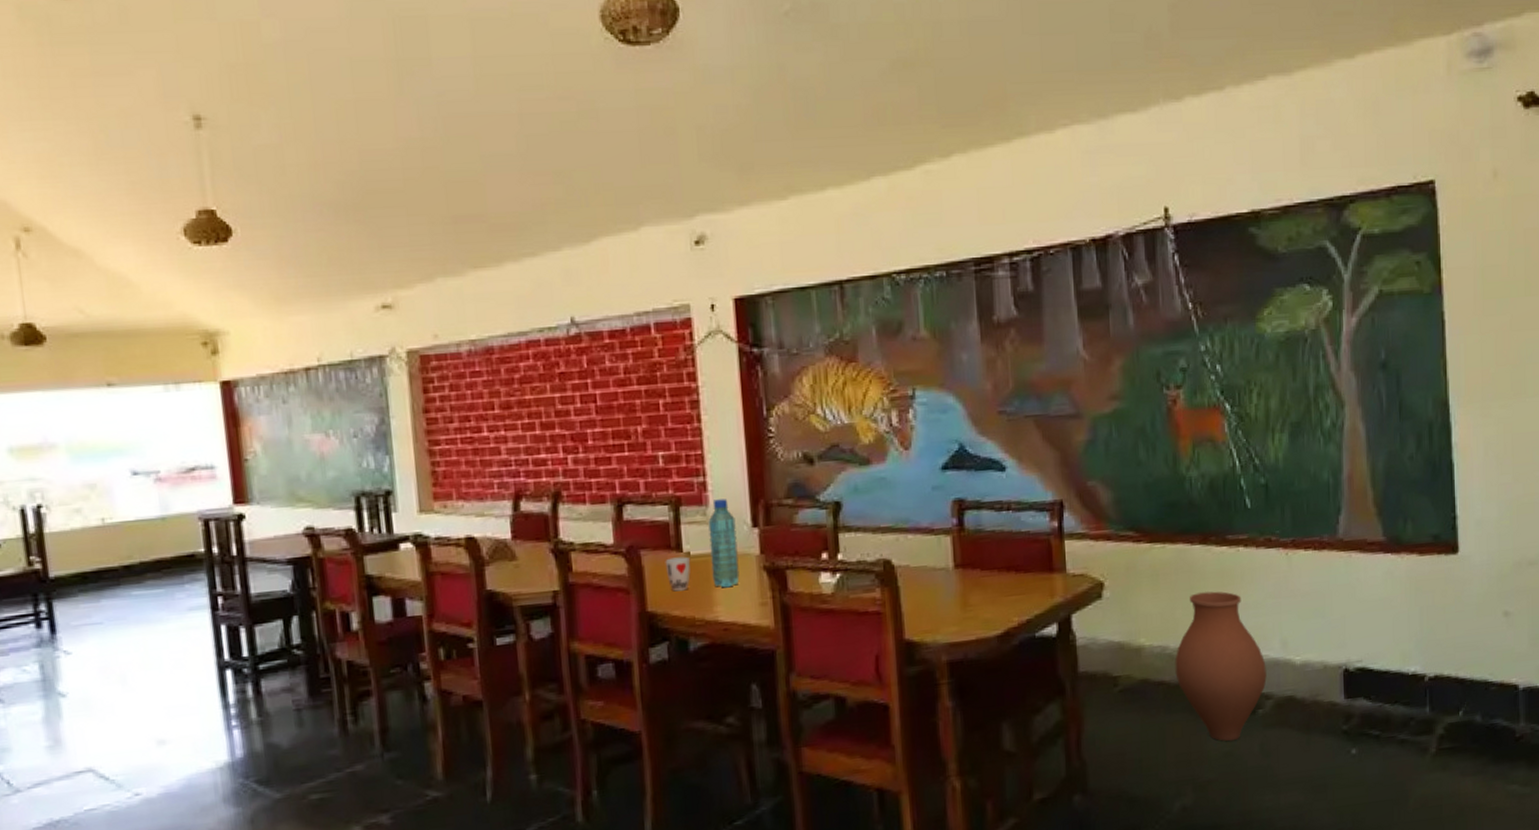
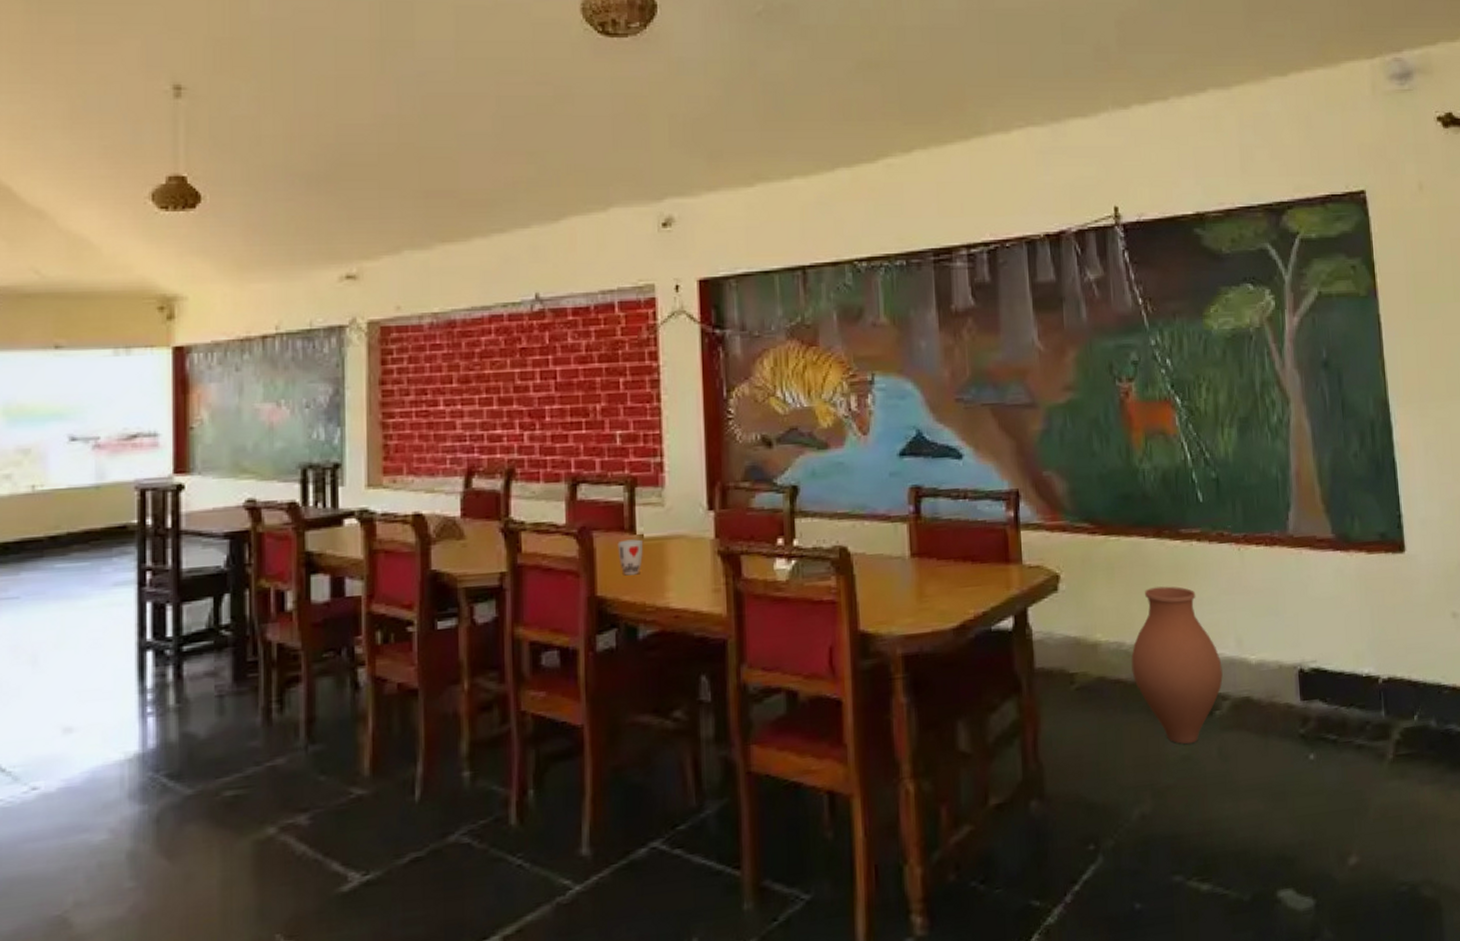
water bottle: present [708,499,740,588] -> none [663,480,693,573]

